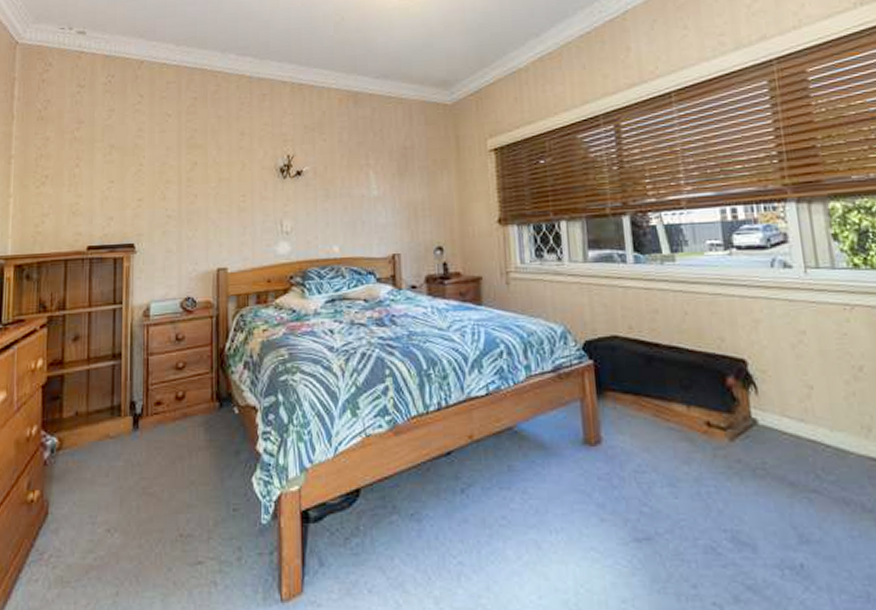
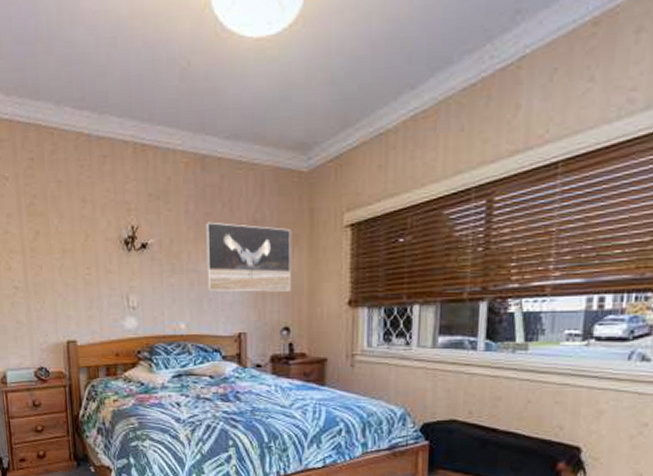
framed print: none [359,149,441,215] -> present [206,222,290,292]

